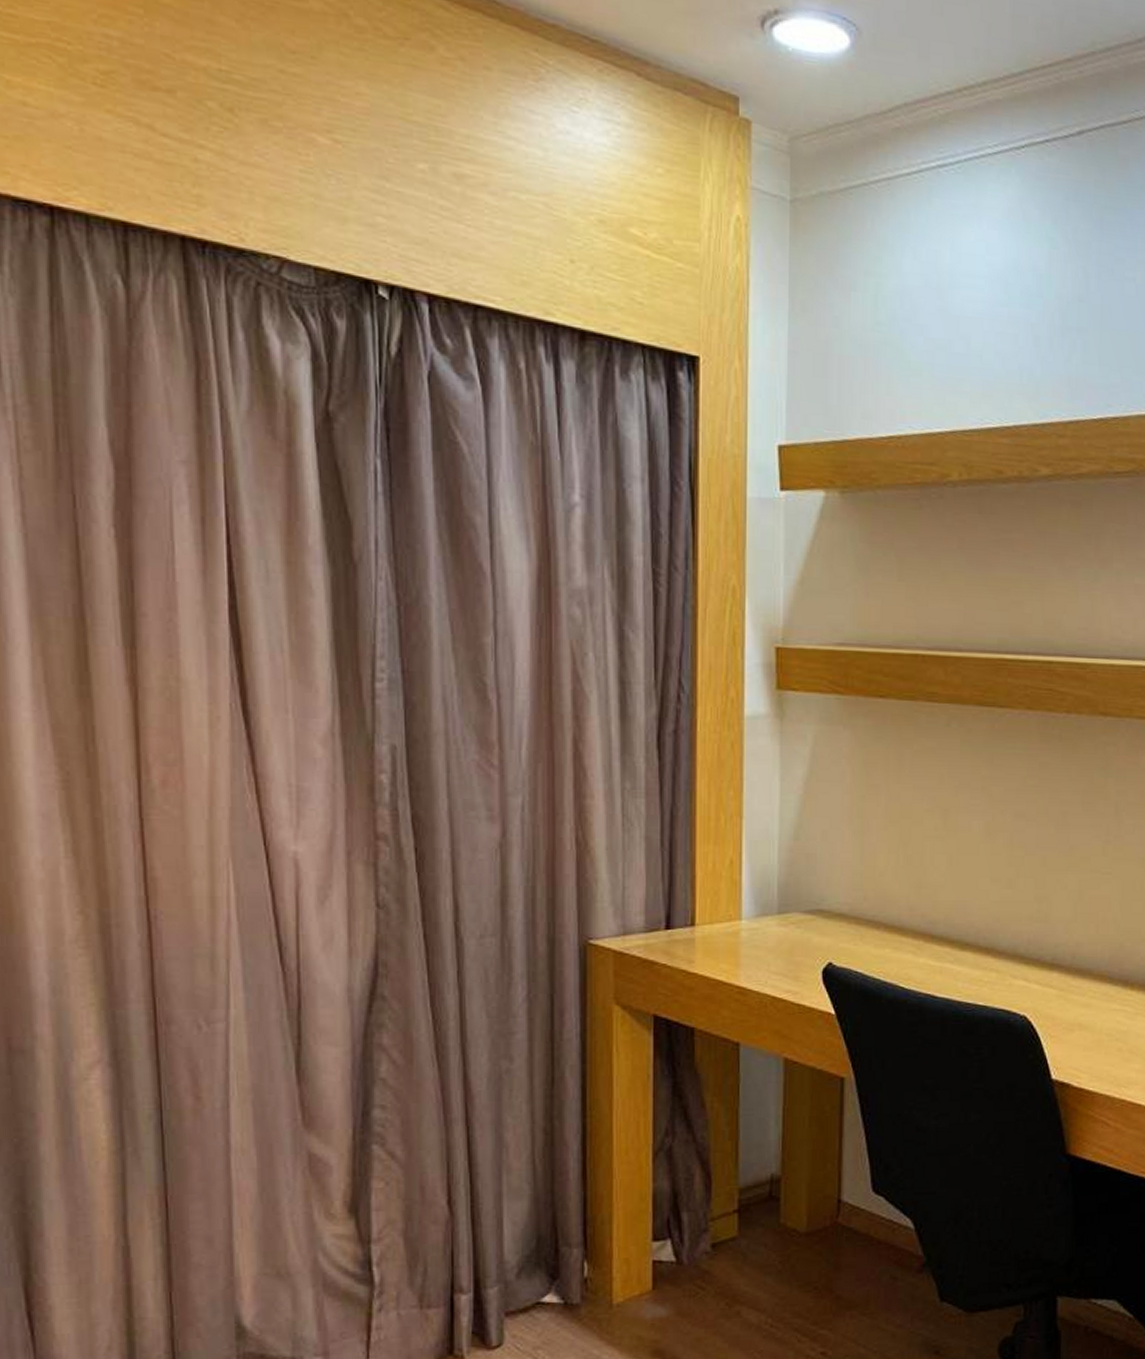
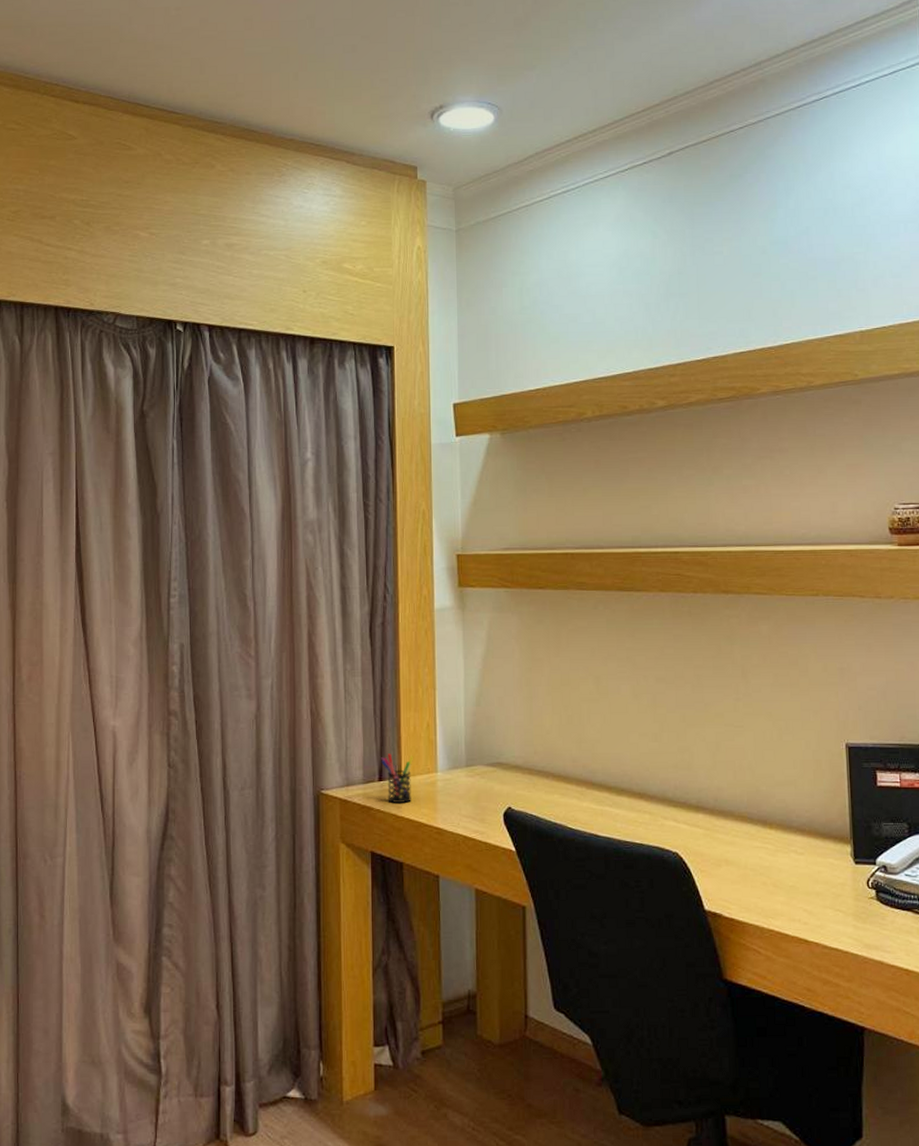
pen holder: none [669,896,712,956] -> present [381,753,414,803]

